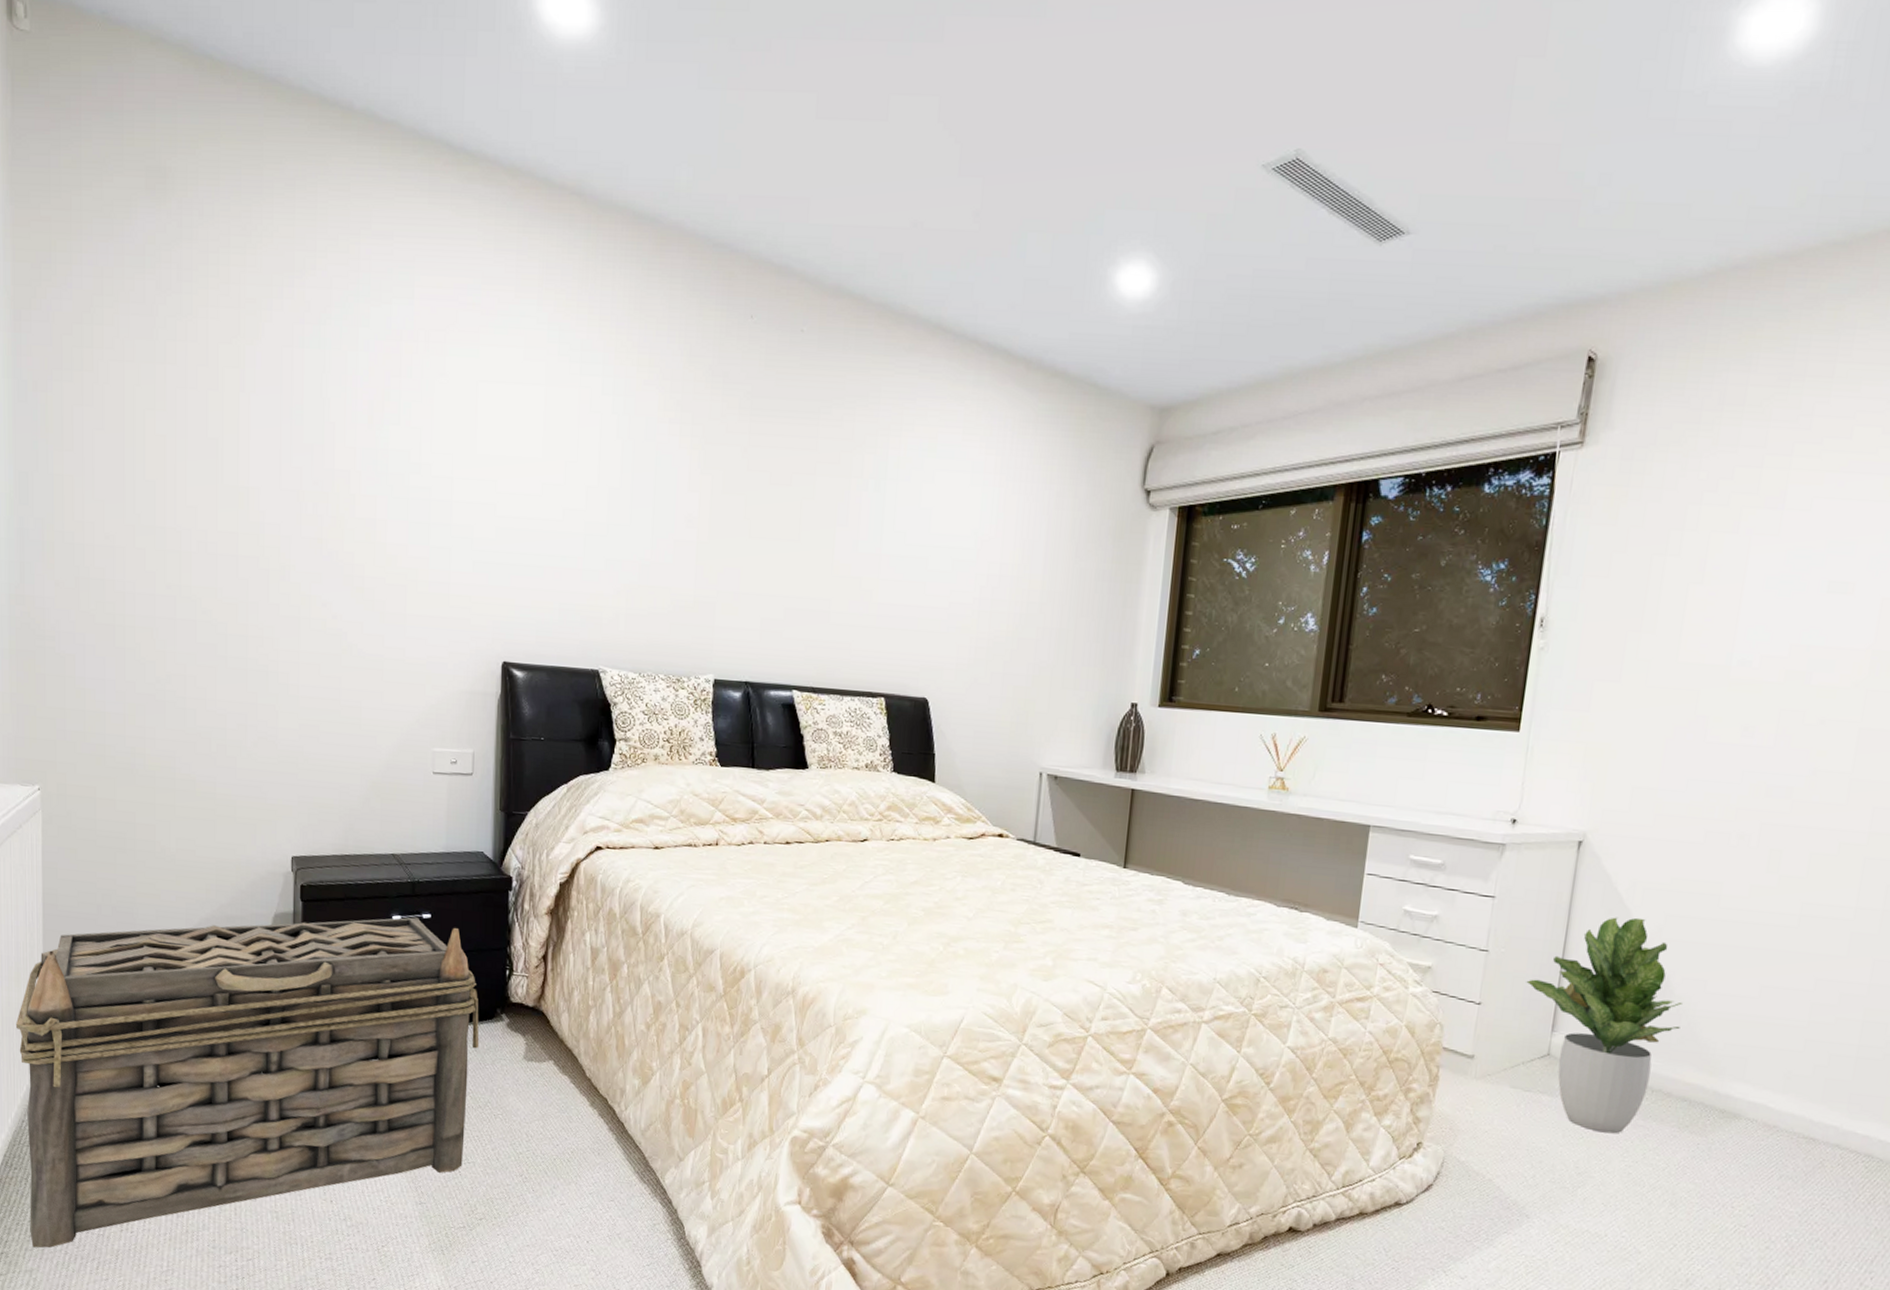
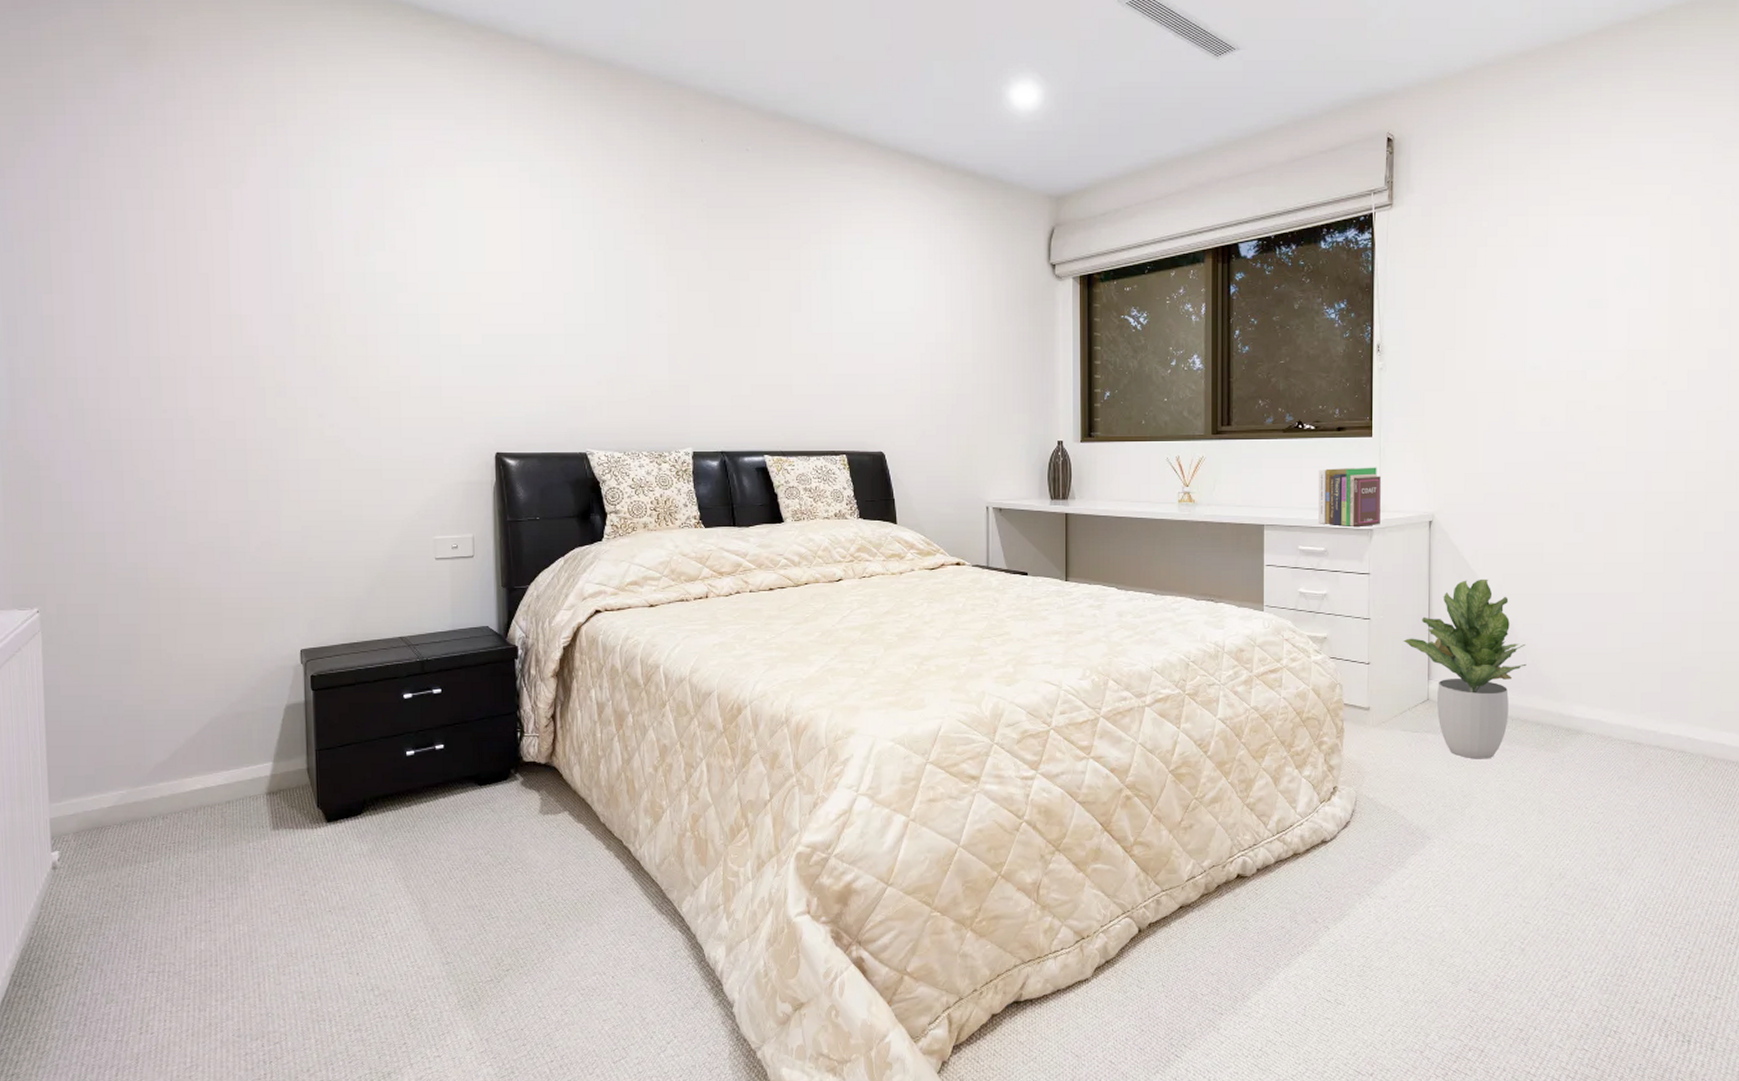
basket: present [15,917,479,1249] -> none [20,693,496,1064]
books: none [1438,765,1524,840] -> present [1317,467,1381,526]

